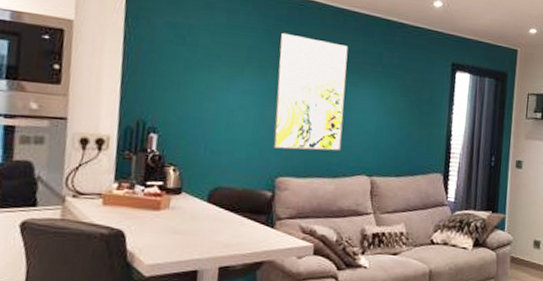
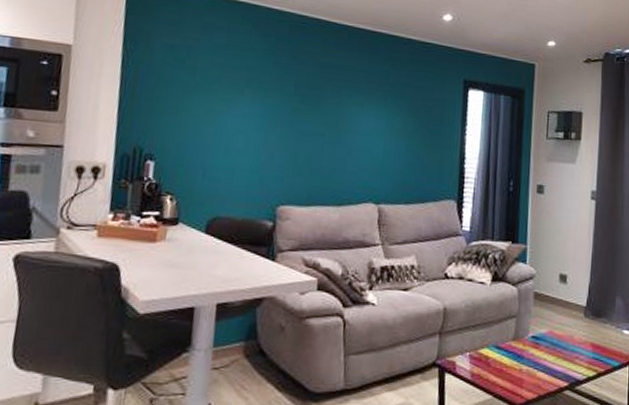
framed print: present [273,32,349,152] -> none [273,52,353,178]

